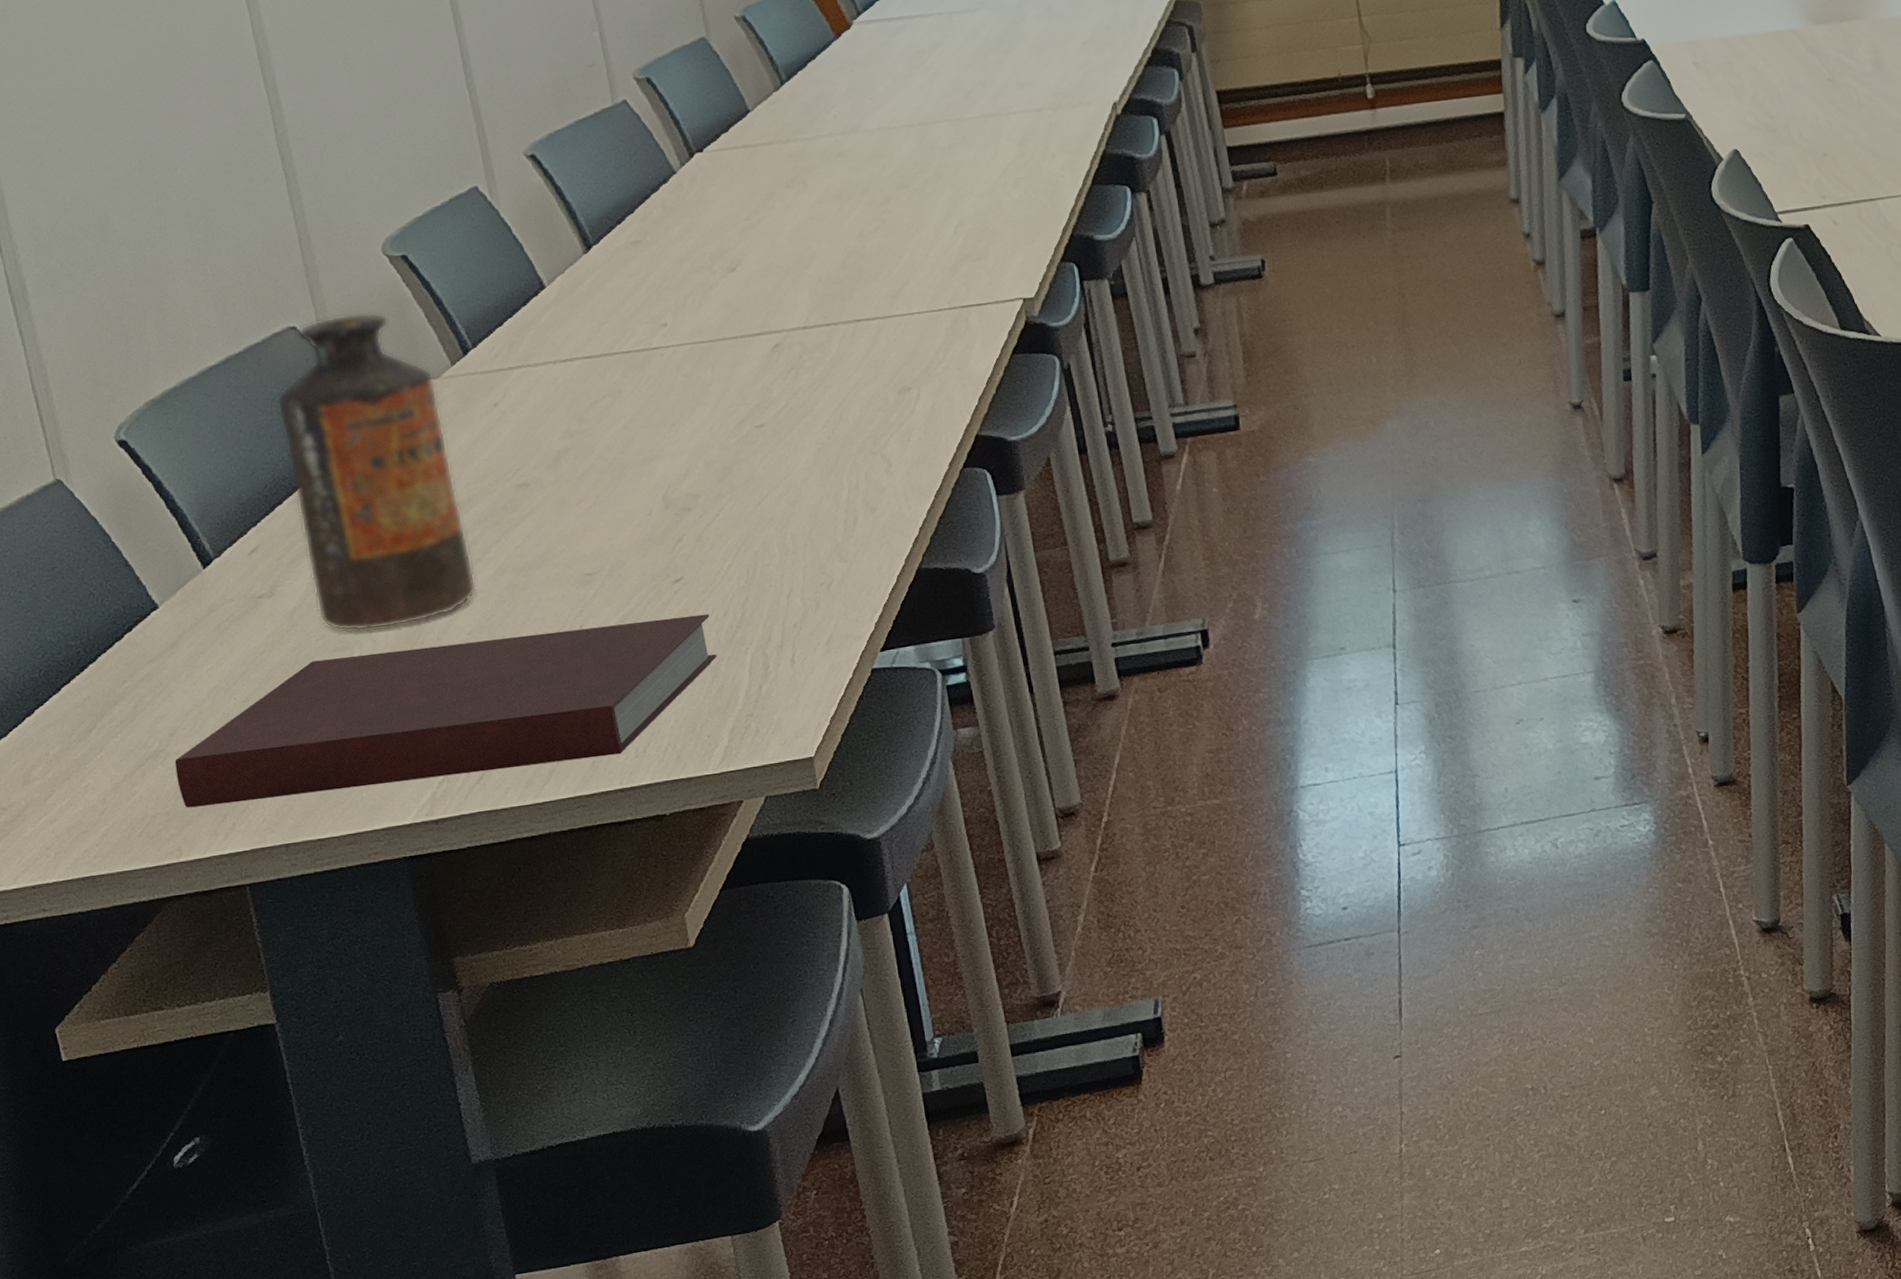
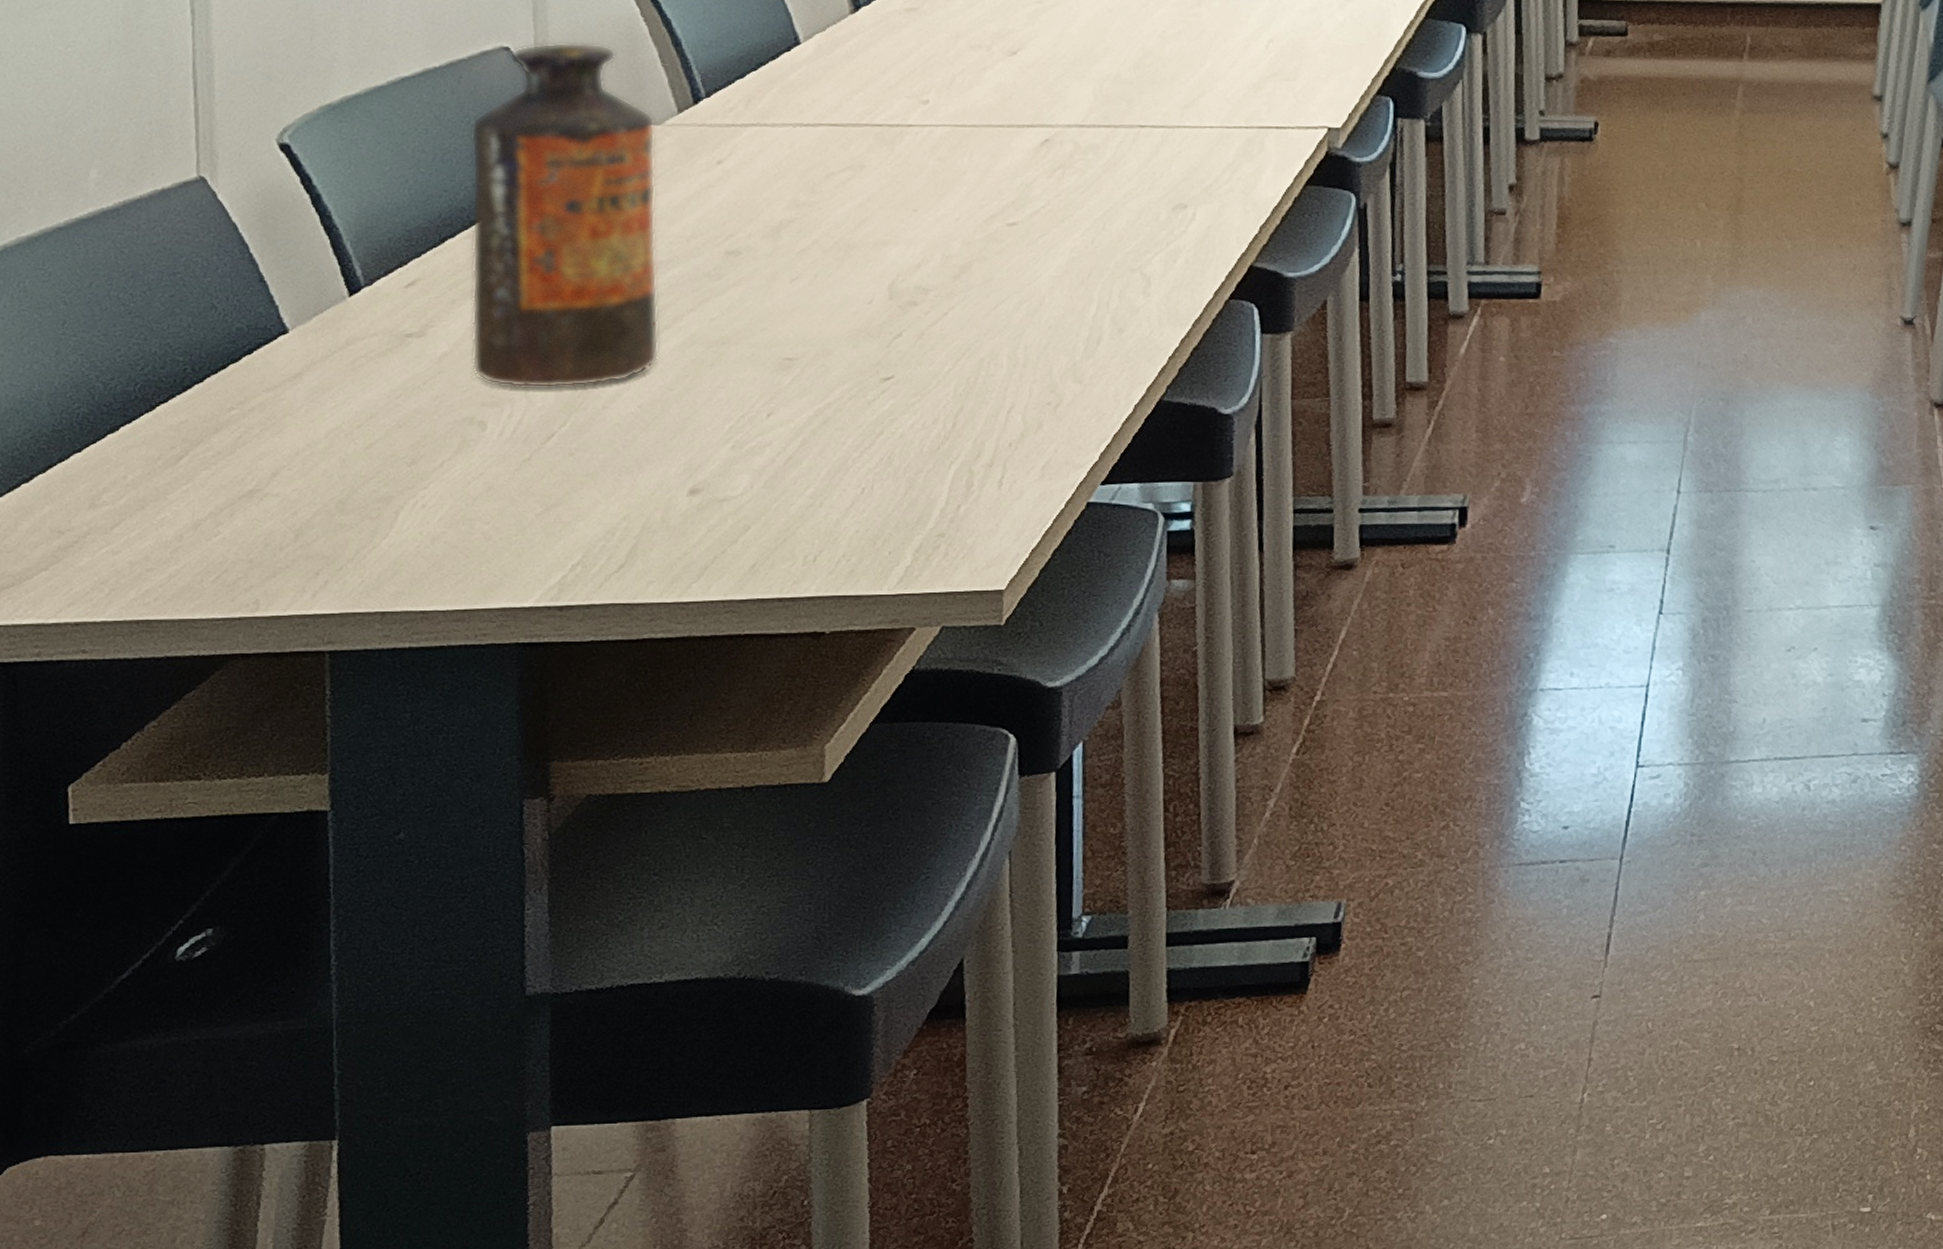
notebook: present [174,614,717,808] -> none [270,413,917,560]

